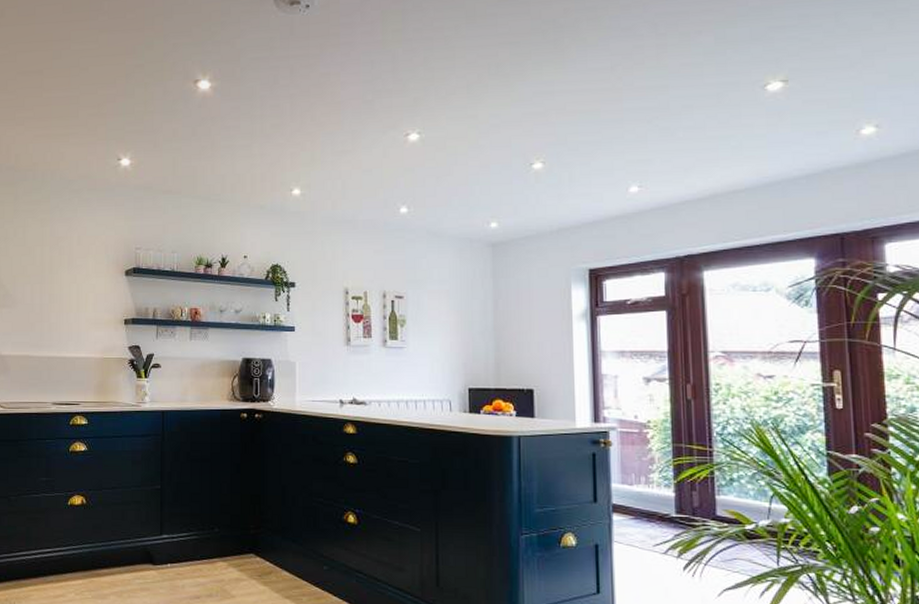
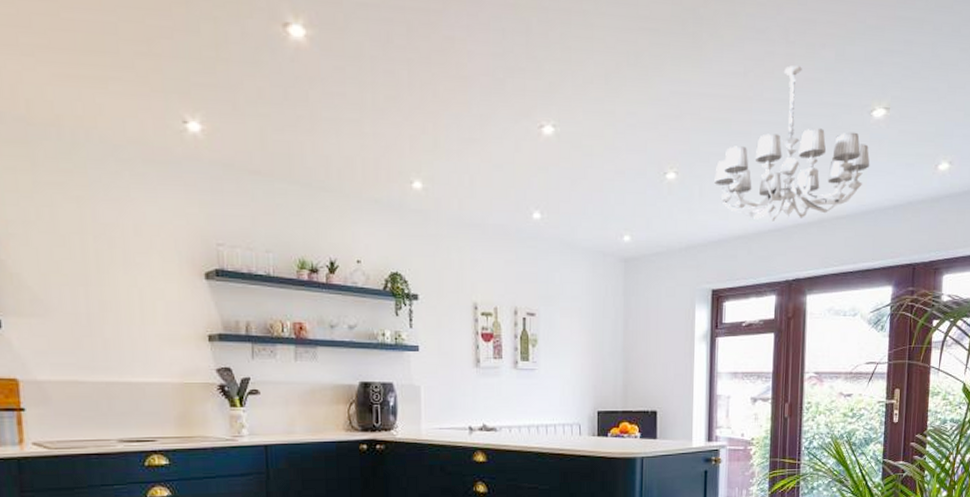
chandelier: none [585,53,770,200] -> present [714,64,870,221]

